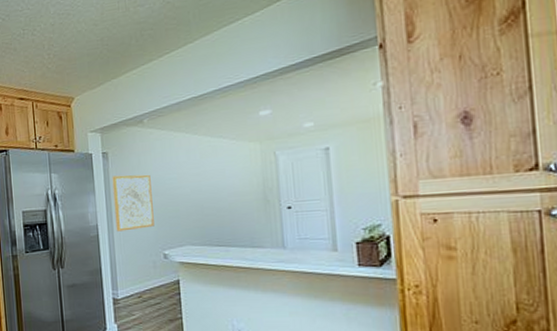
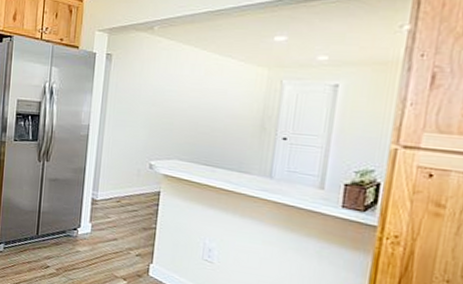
wall art: present [112,174,154,232] -> none [107,79,151,136]

